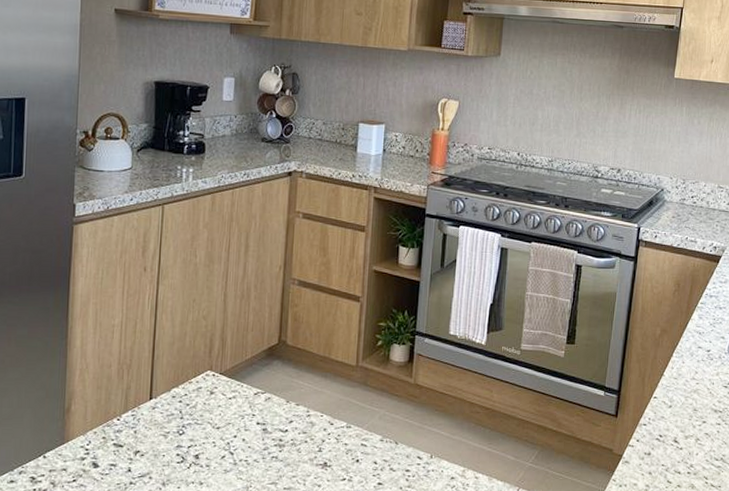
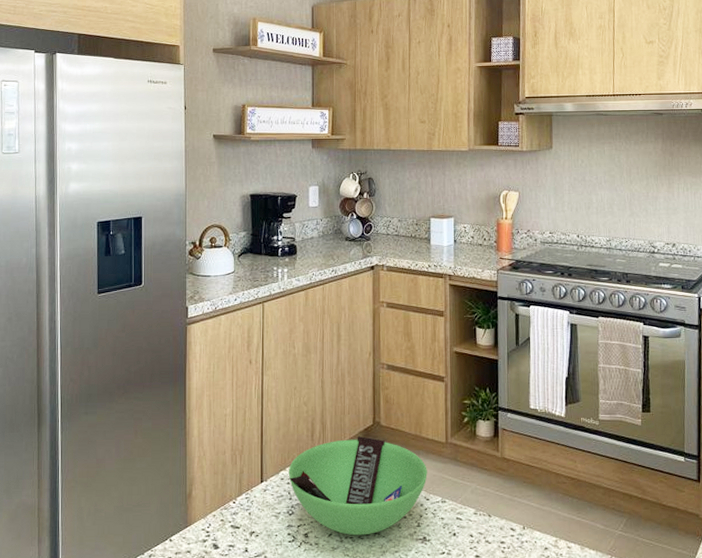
bowl: none [180,355,334,459] -> present [288,436,427,536]

